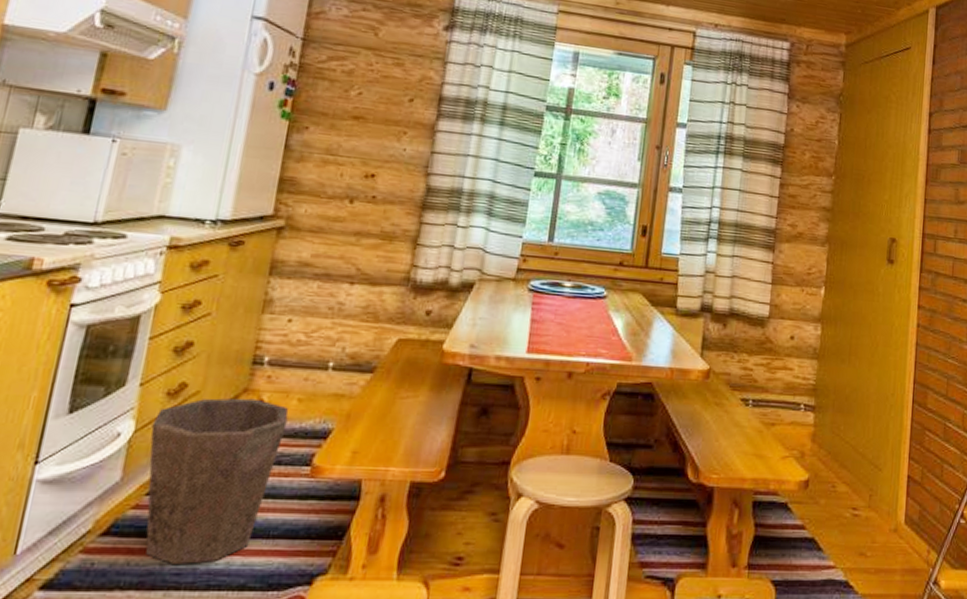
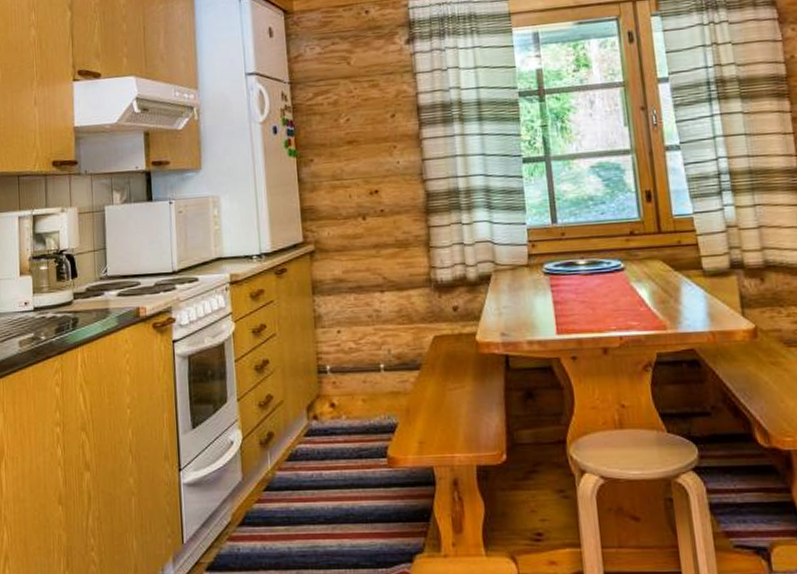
waste bin: present [145,398,289,564] -> none [254,403,359,547]

